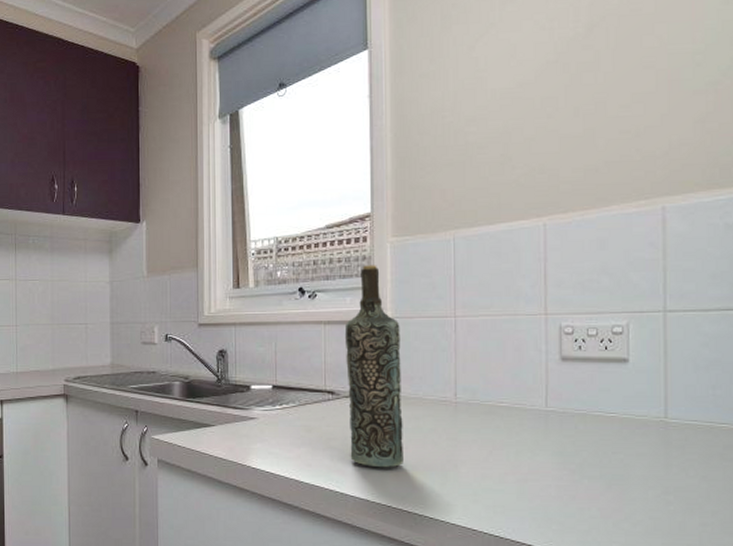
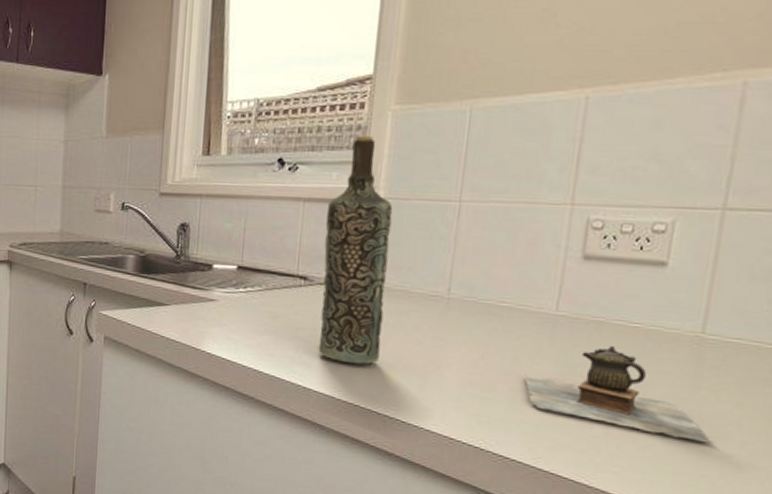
teapot: none [528,435,687,515] -> present [524,346,711,444]

